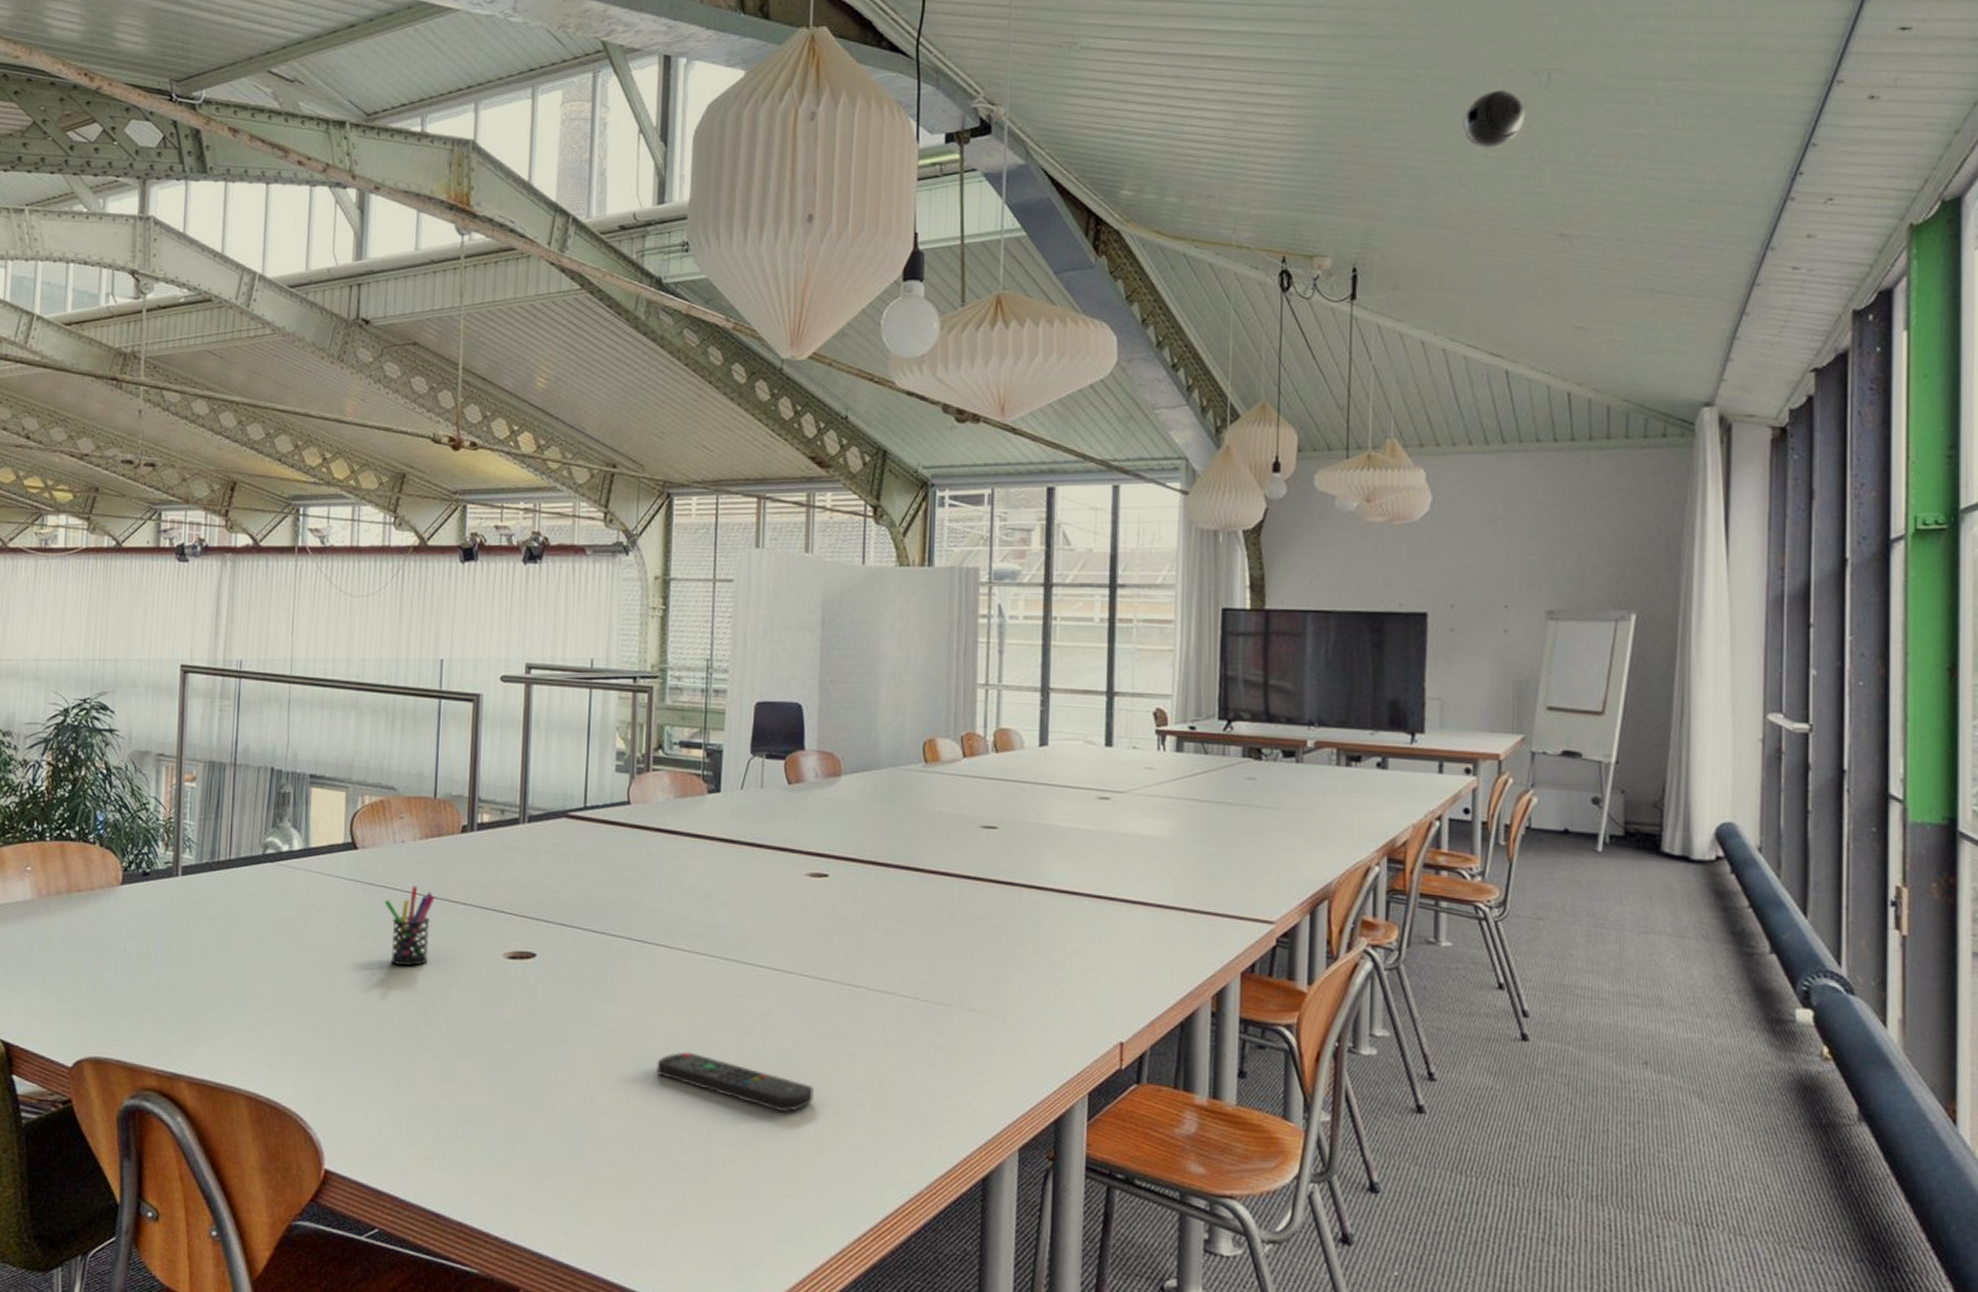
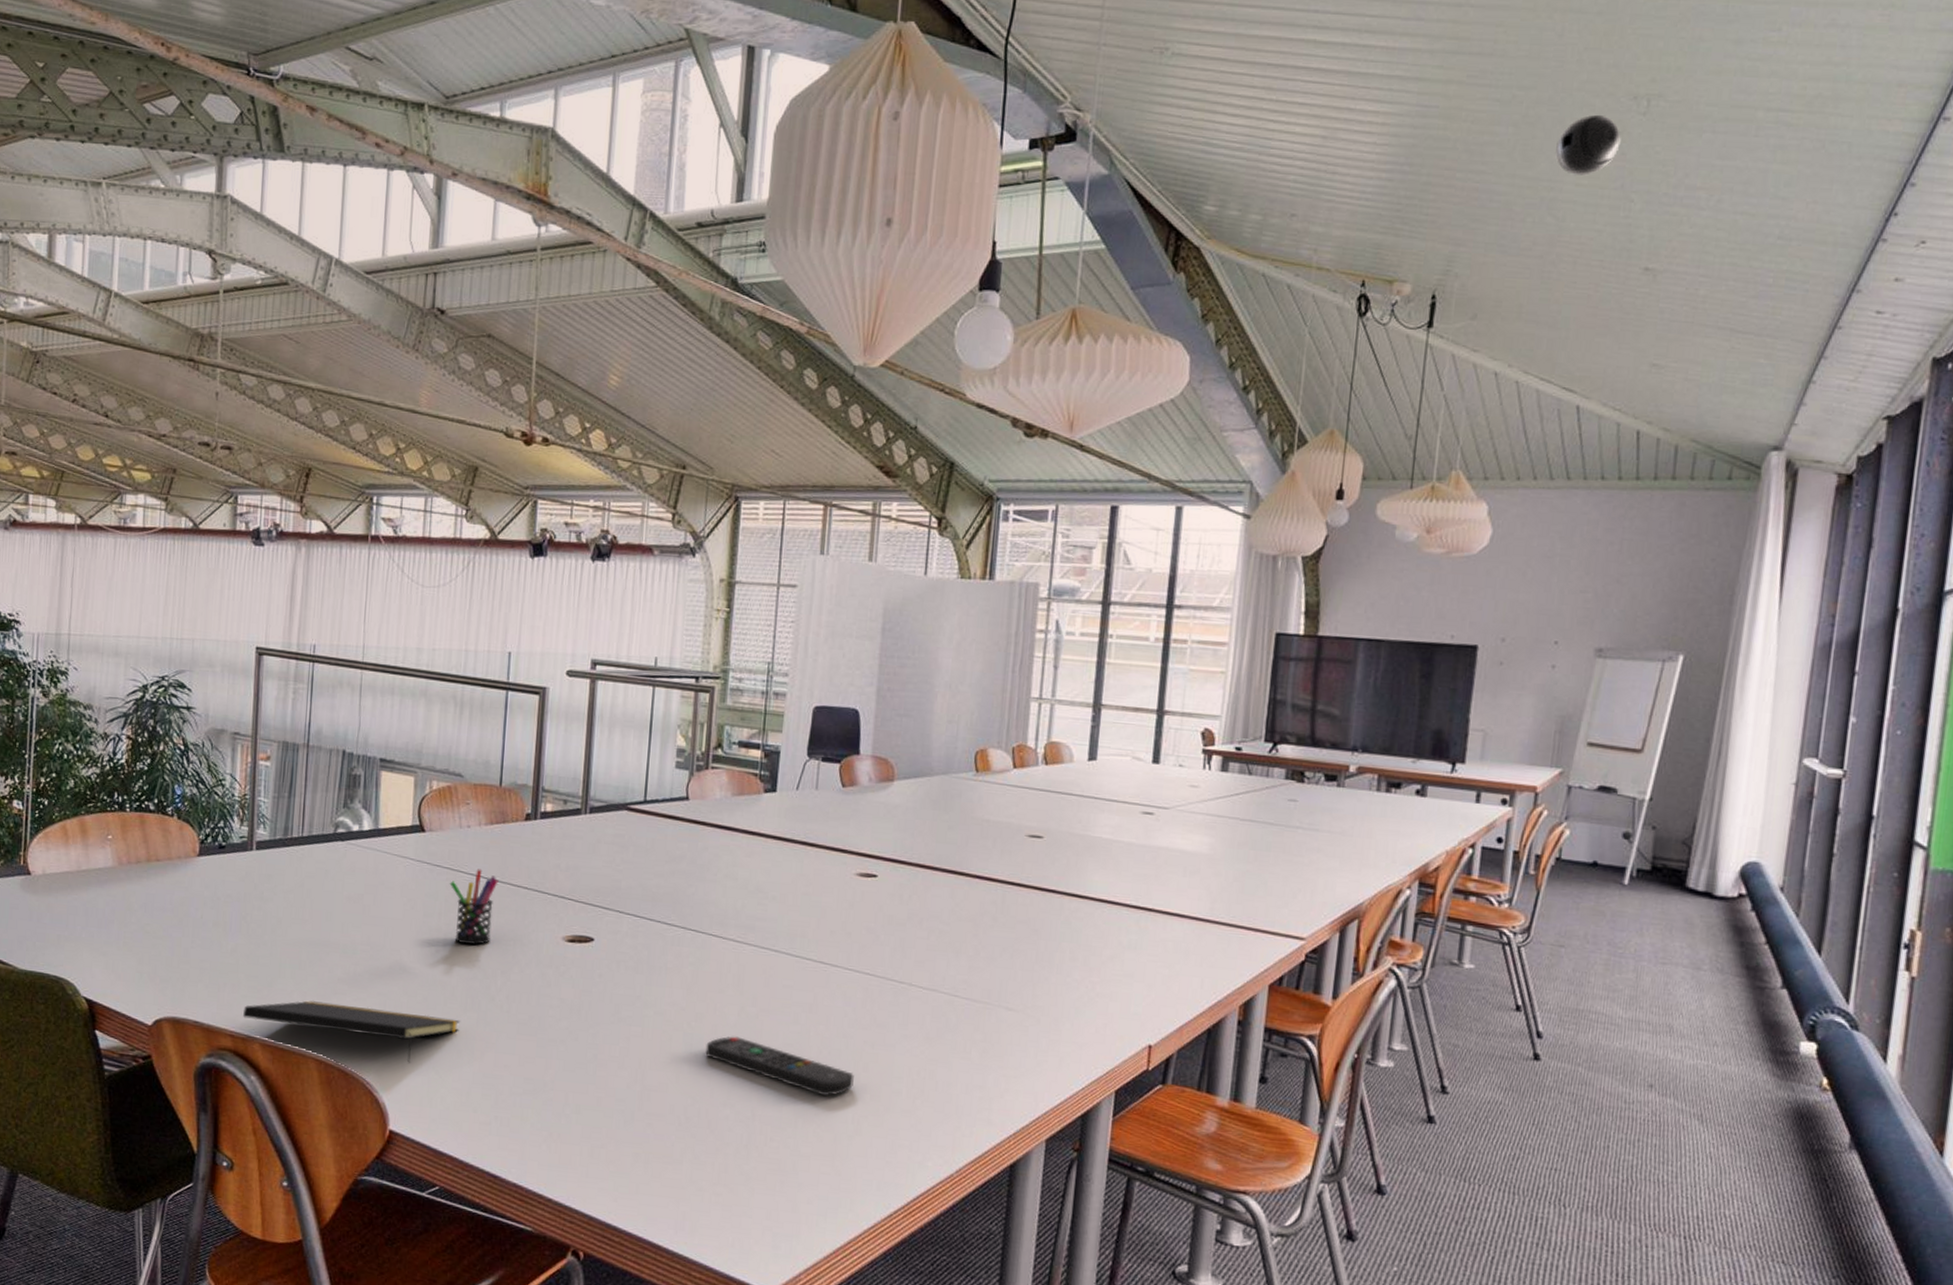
notepad: none [169,1033,397,1096] -> present [243,1000,460,1063]

